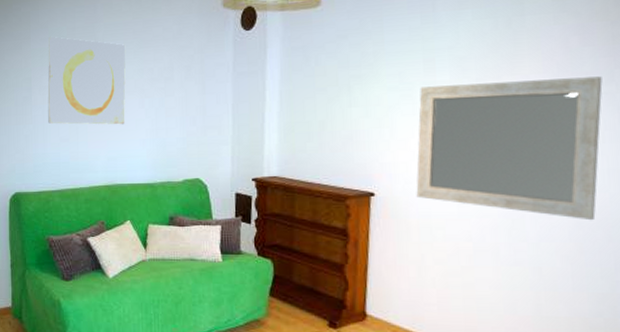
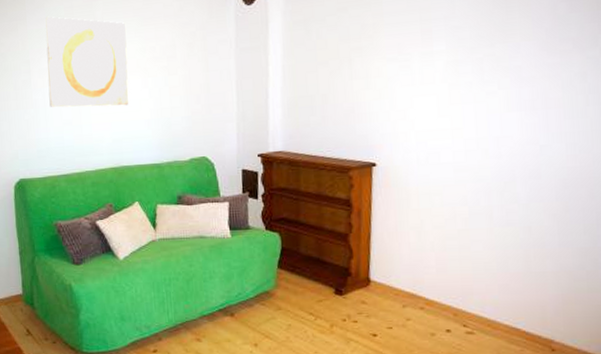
home mirror: present [416,76,603,221] -> none [415,42,588,181]

